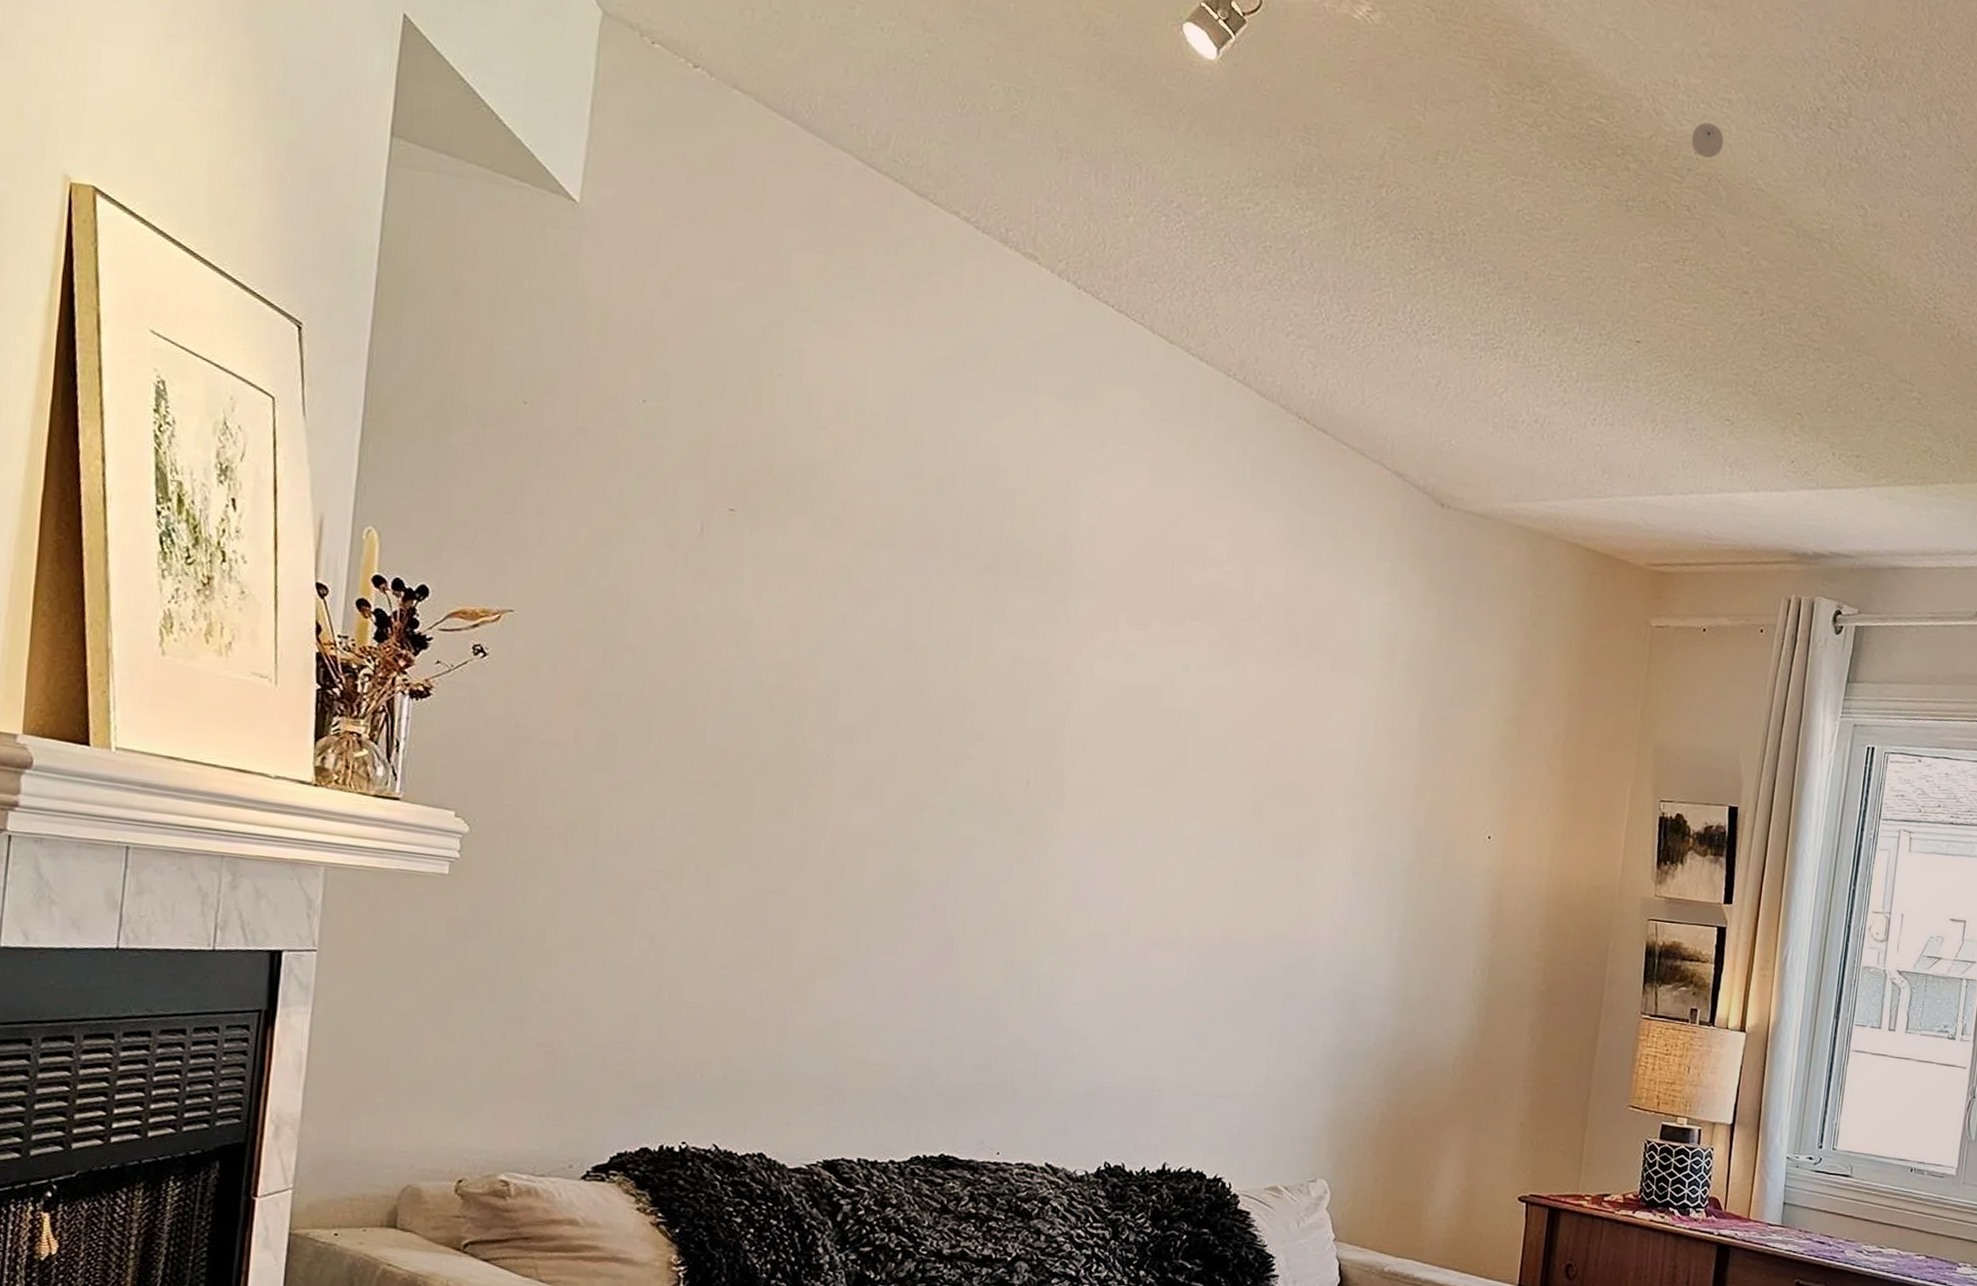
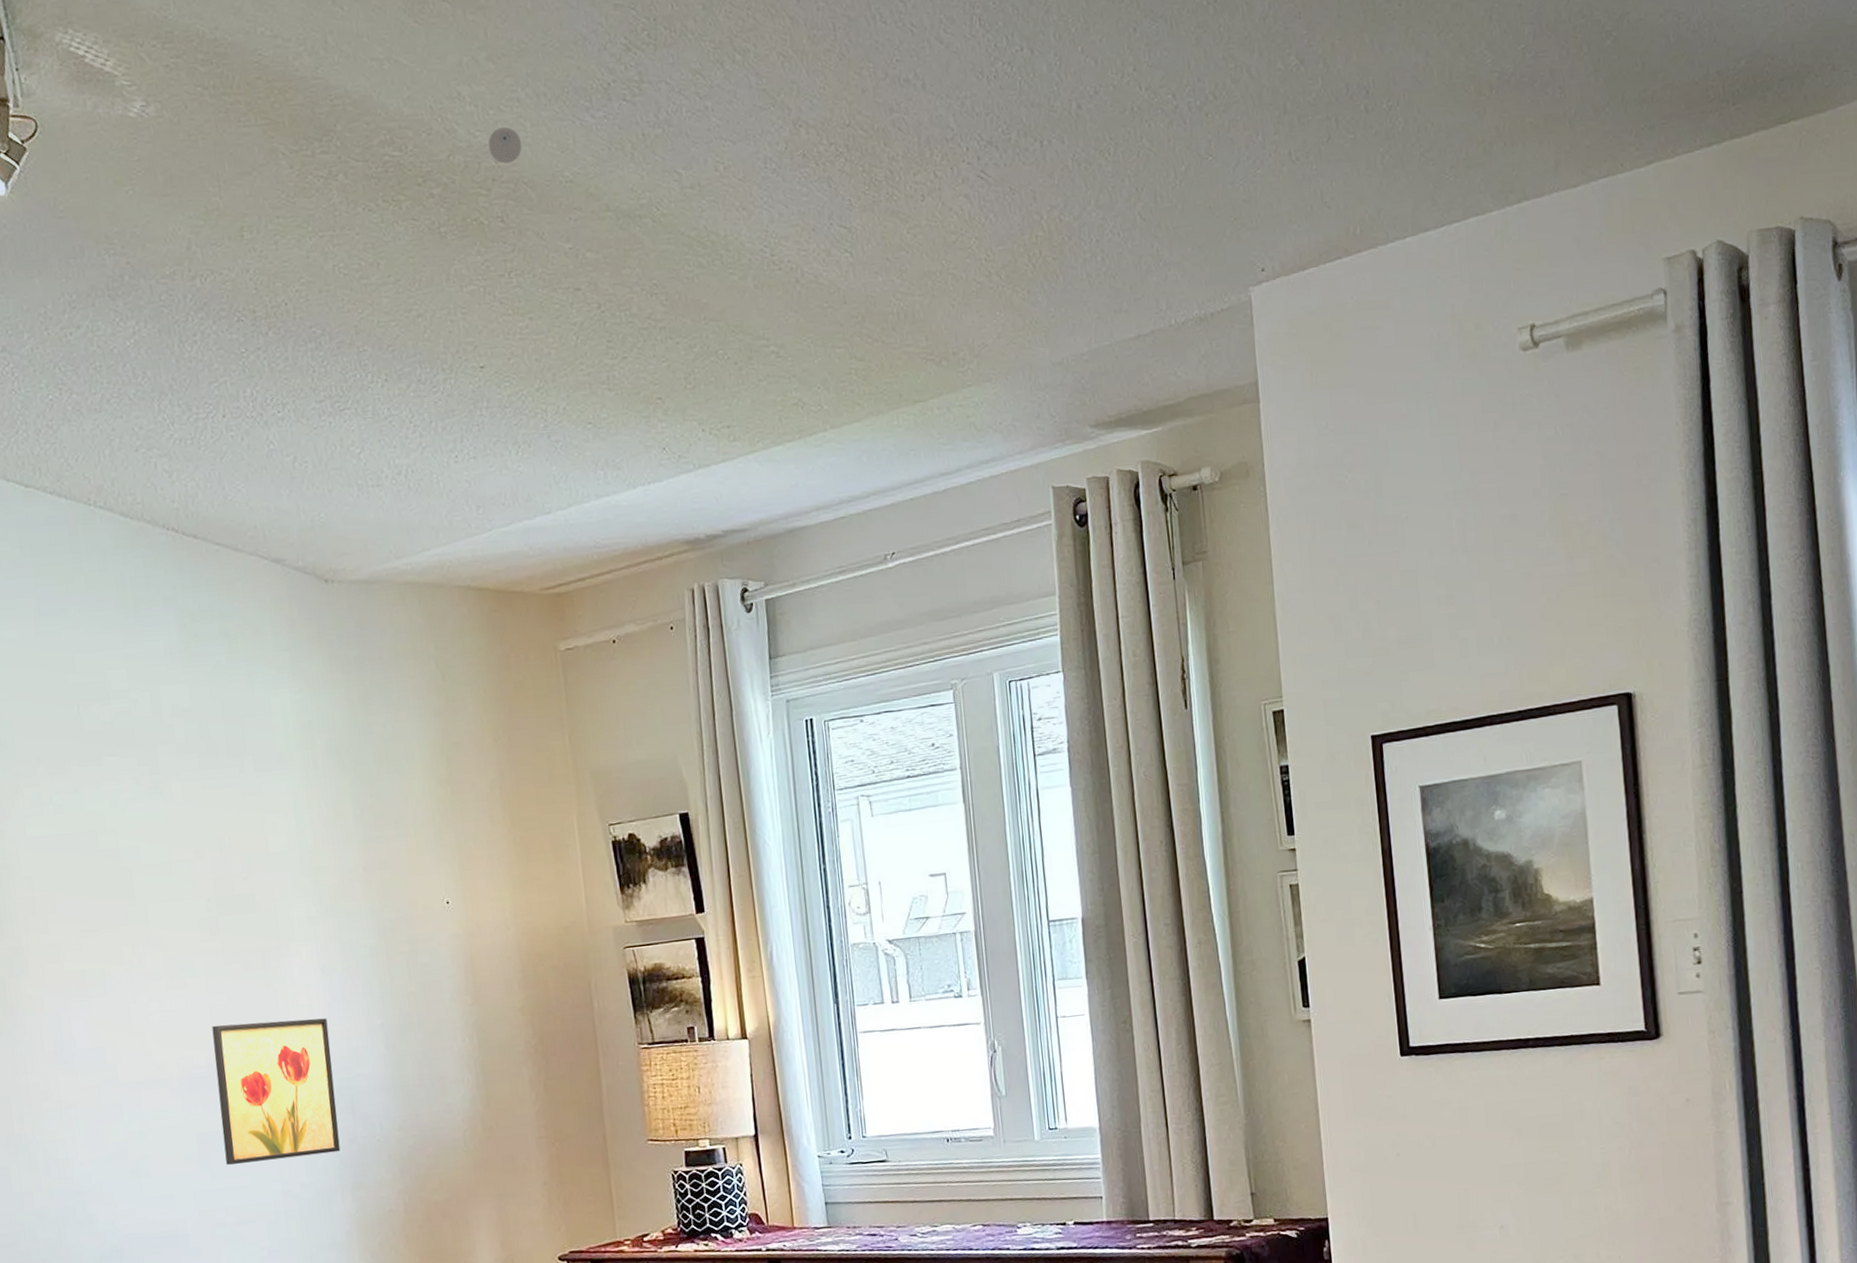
wall art: none [1217,901,1347,1050] -> present [212,1018,341,1165]

